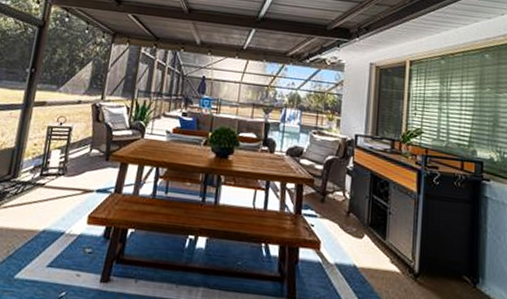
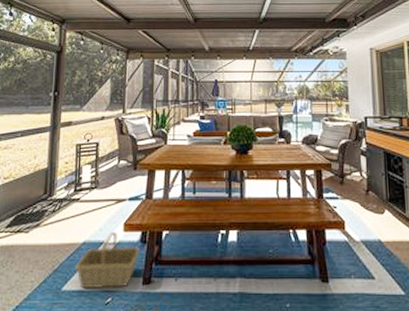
basket: none [31,222,103,283] -> present [75,231,141,288]

